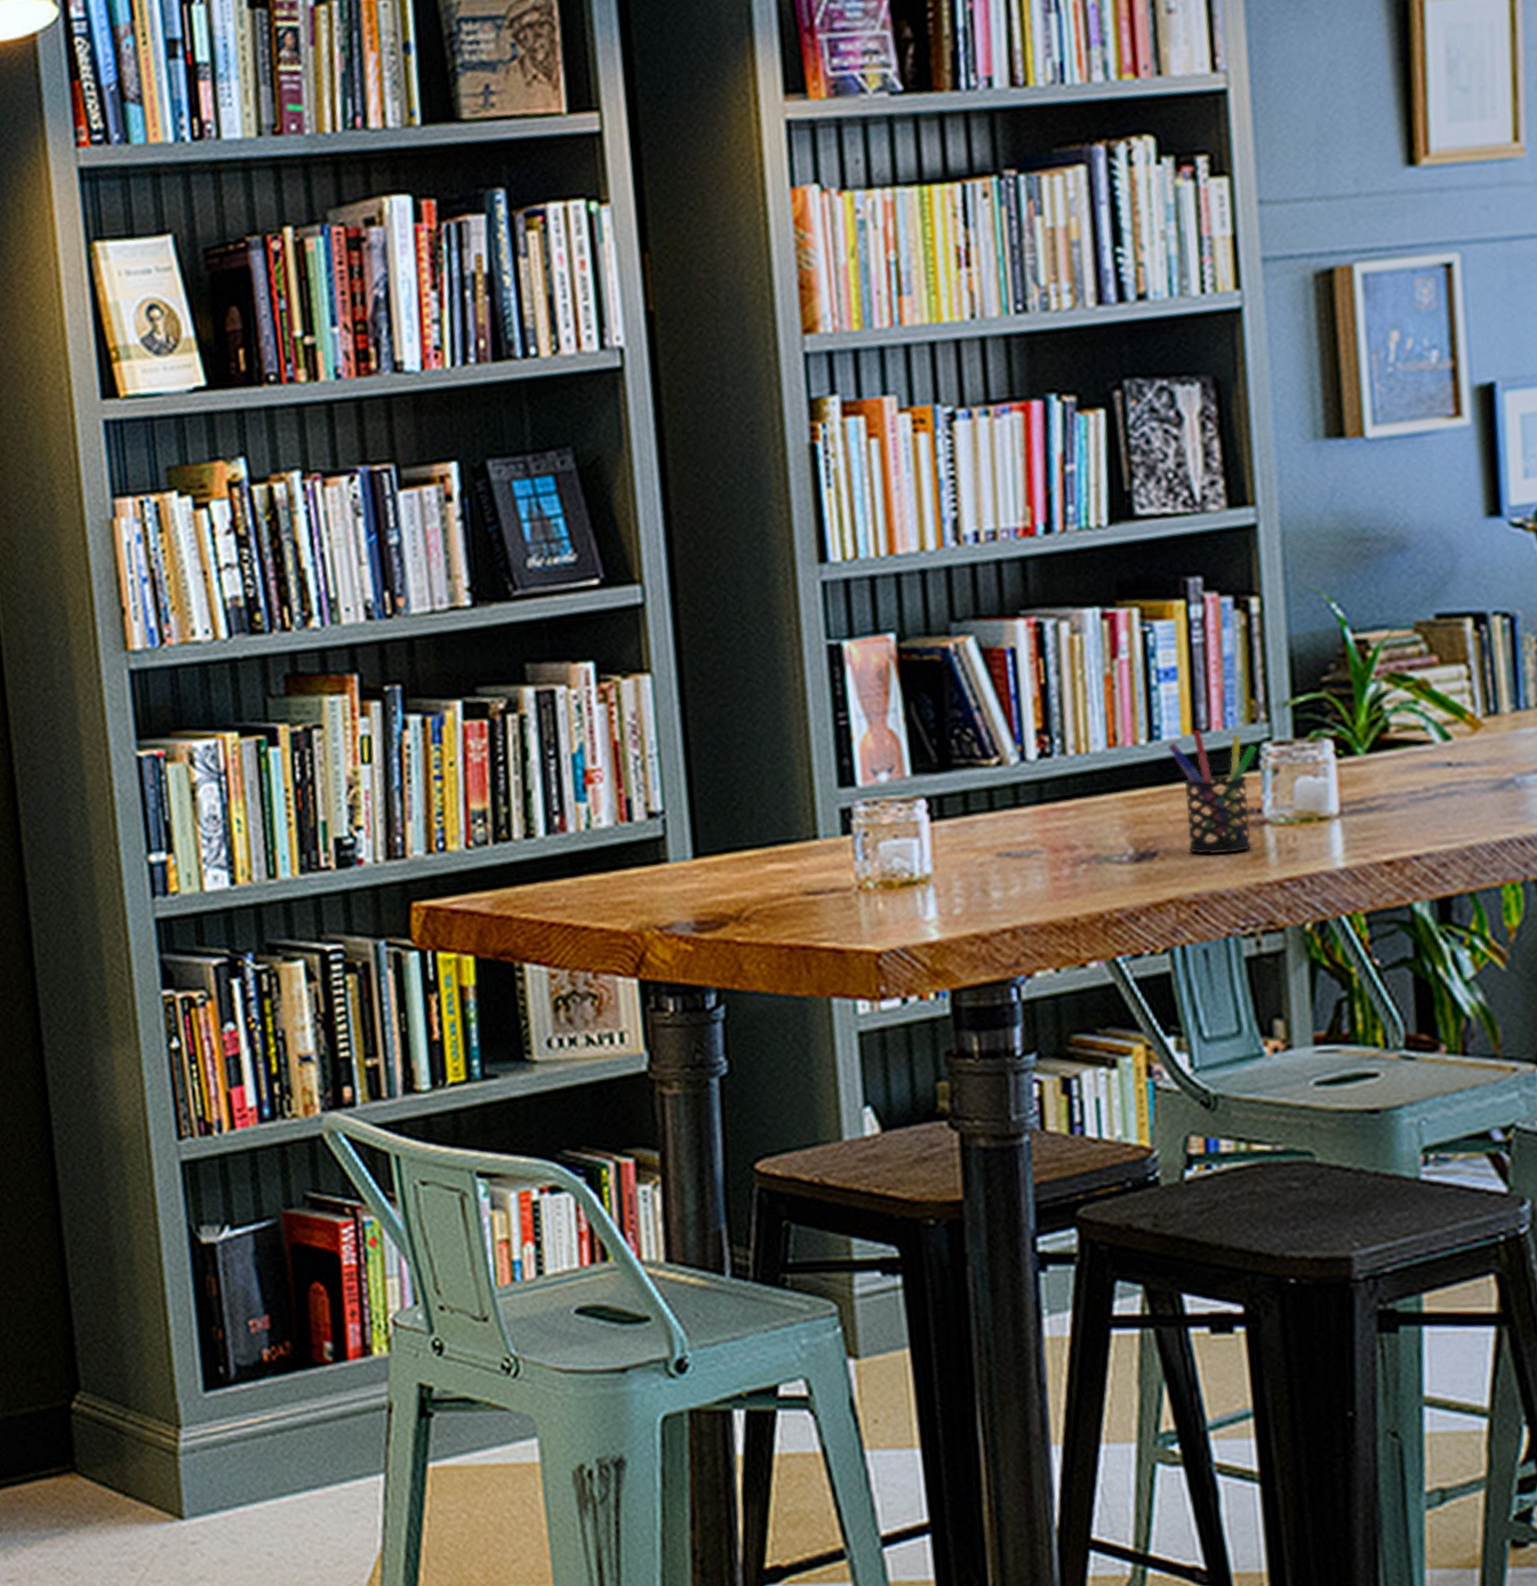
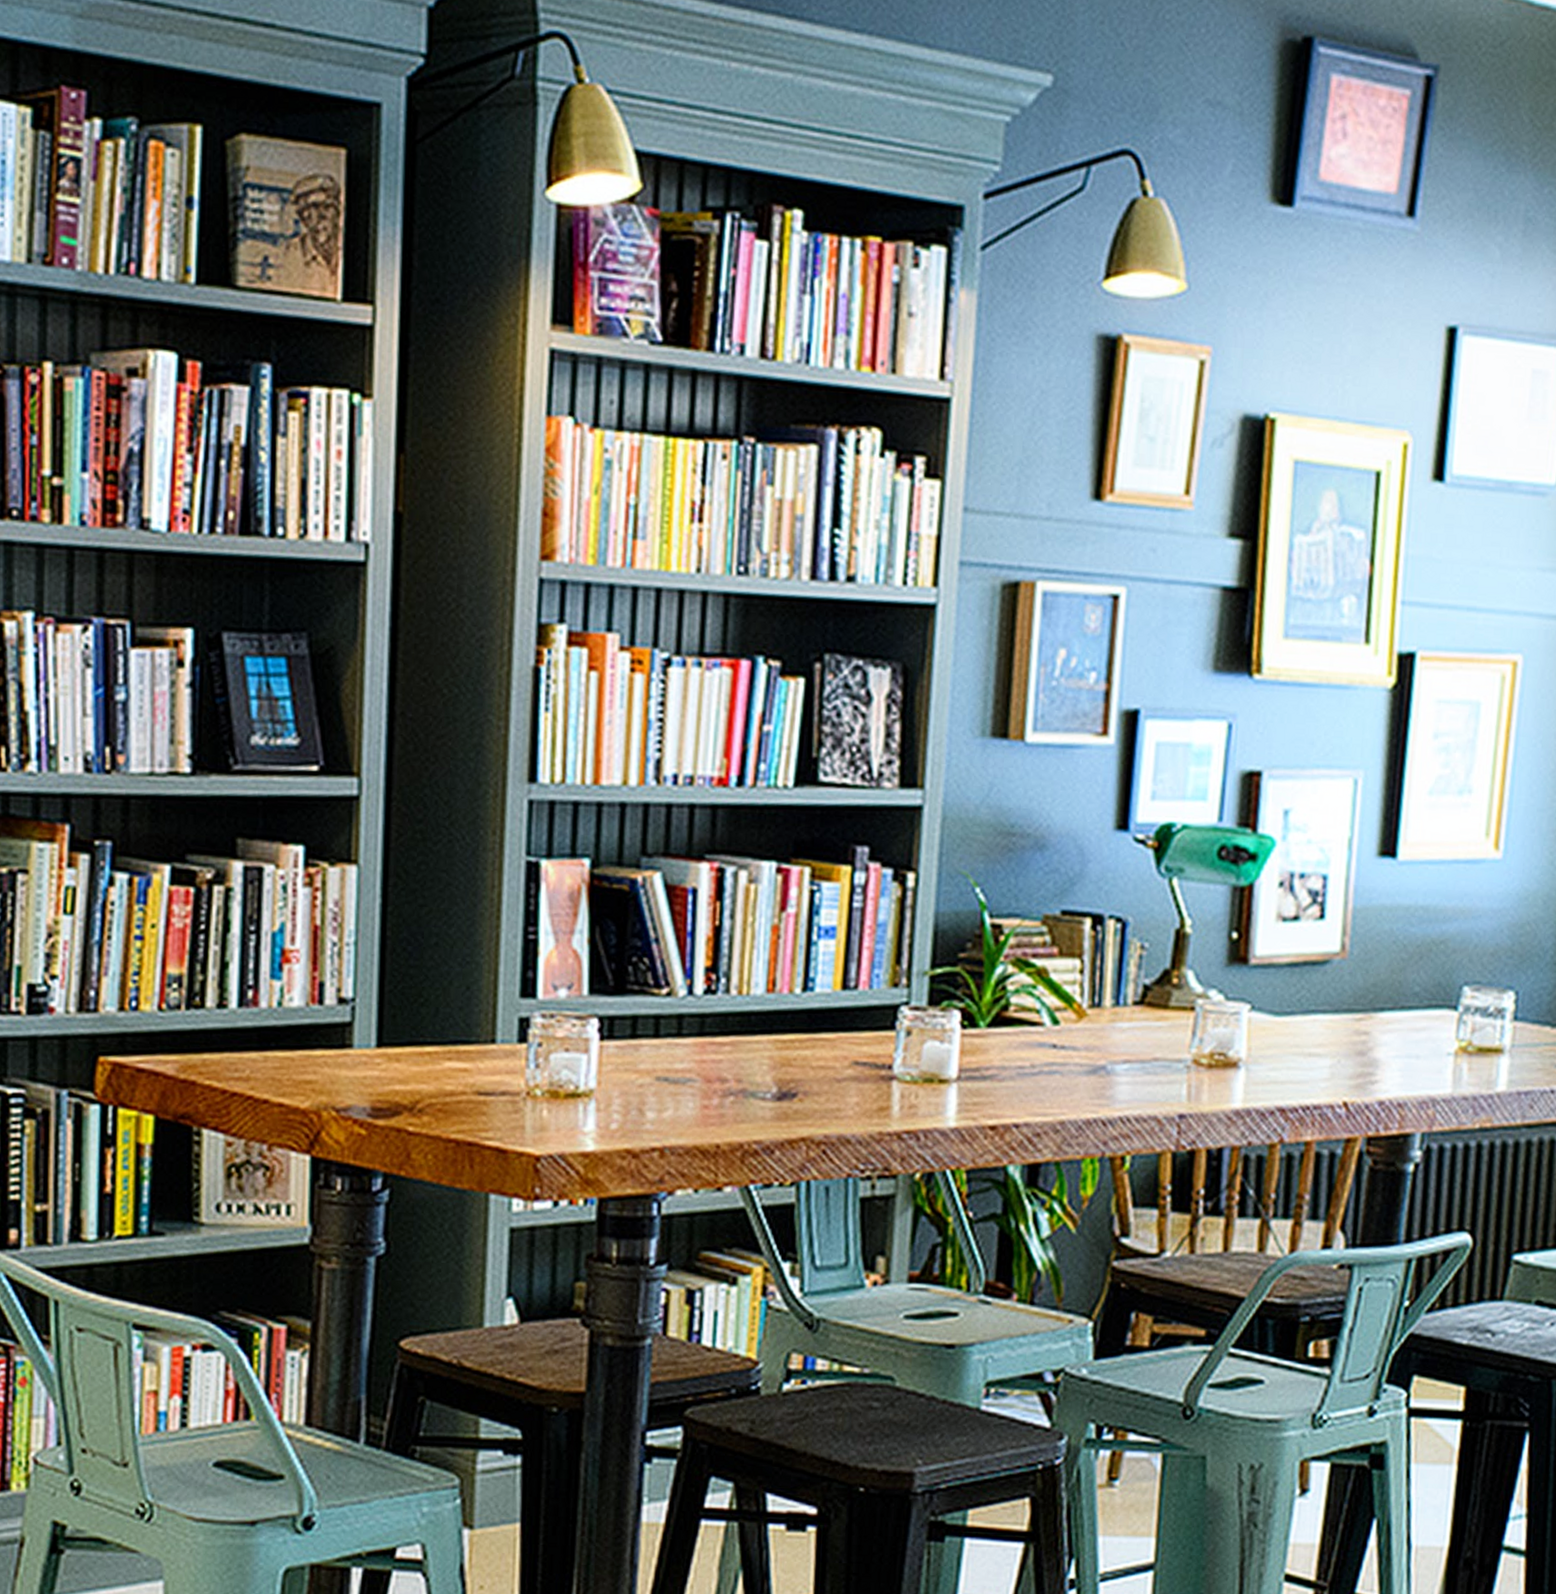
pen holder: present [1167,730,1257,855] -> none [818,987,895,1102]

